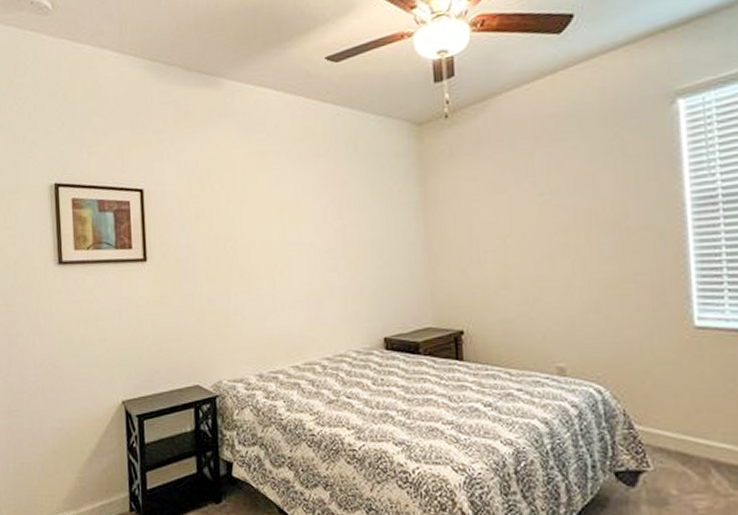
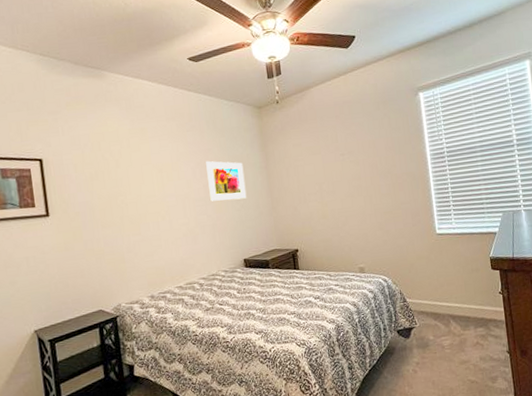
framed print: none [341,197,394,254] -> present [206,160,247,202]

